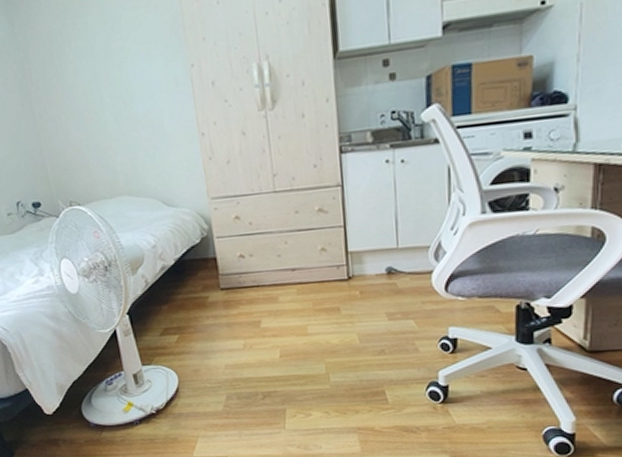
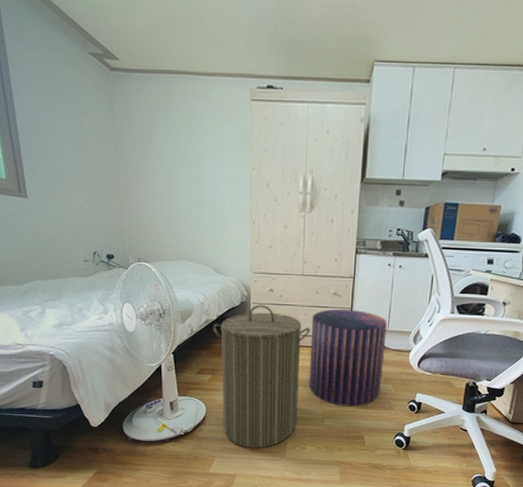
laundry hamper: none [171,237,296,422] -> present [213,304,311,448]
stool: none [294,227,399,356] -> present [308,309,387,407]

